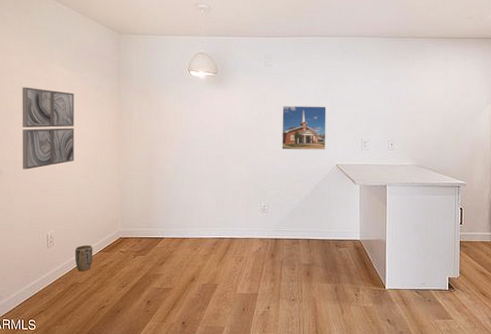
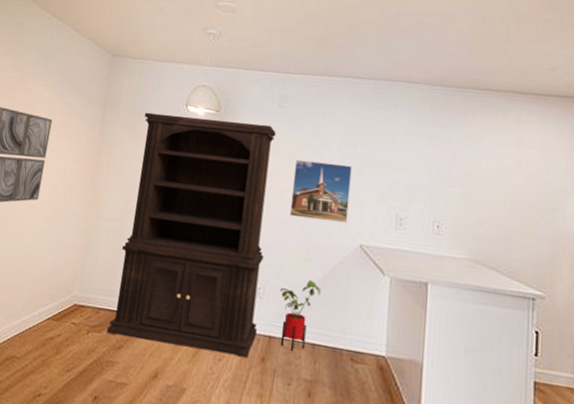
plant pot: present [74,244,93,272] -> none [16,307,40,342]
hutch: none [150,80,266,256] -> present [107,112,276,358]
house plant: none [280,194,310,246] -> present [280,279,321,351]

